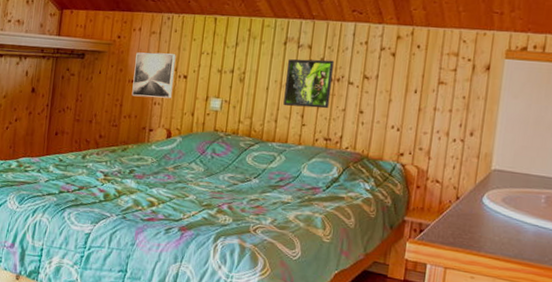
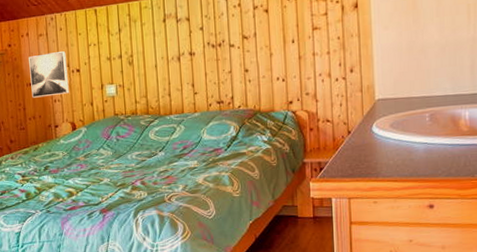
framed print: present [283,59,335,109] -> none [170,28,216,79]

